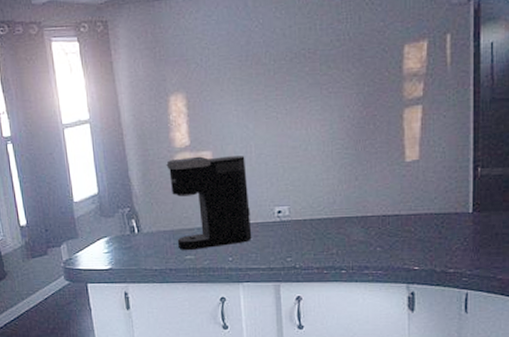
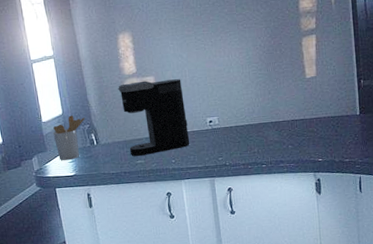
utensil holder: none [86,195,125,251] -> present [53,115,85,161]

